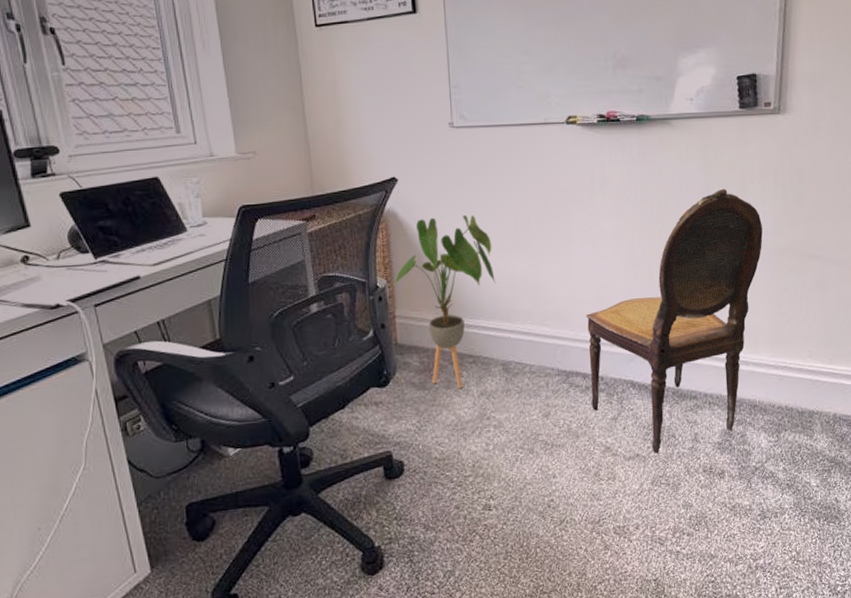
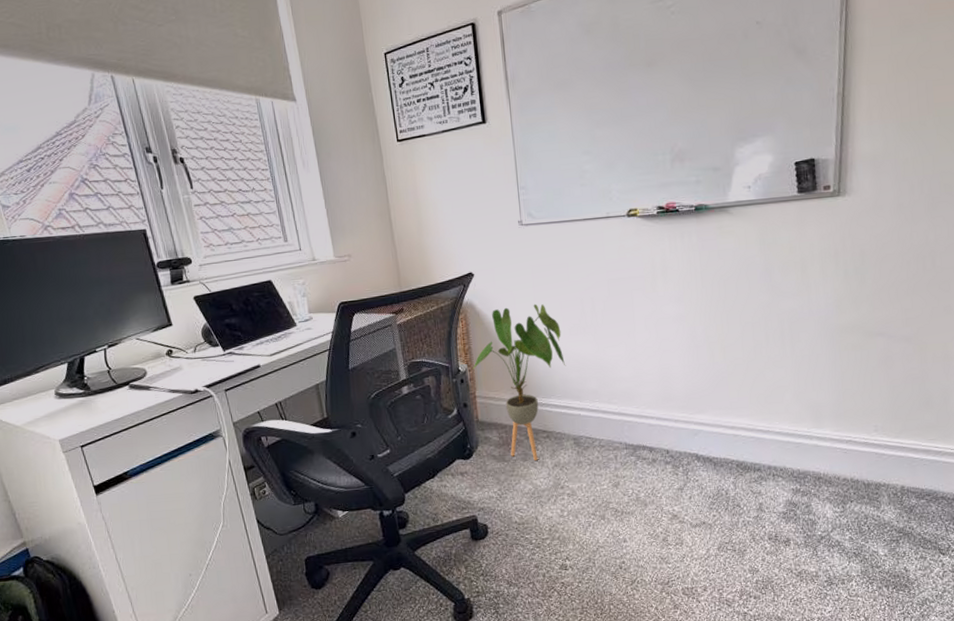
dining chair: present [585,188,763,454] -> none [650,271,825,522]

